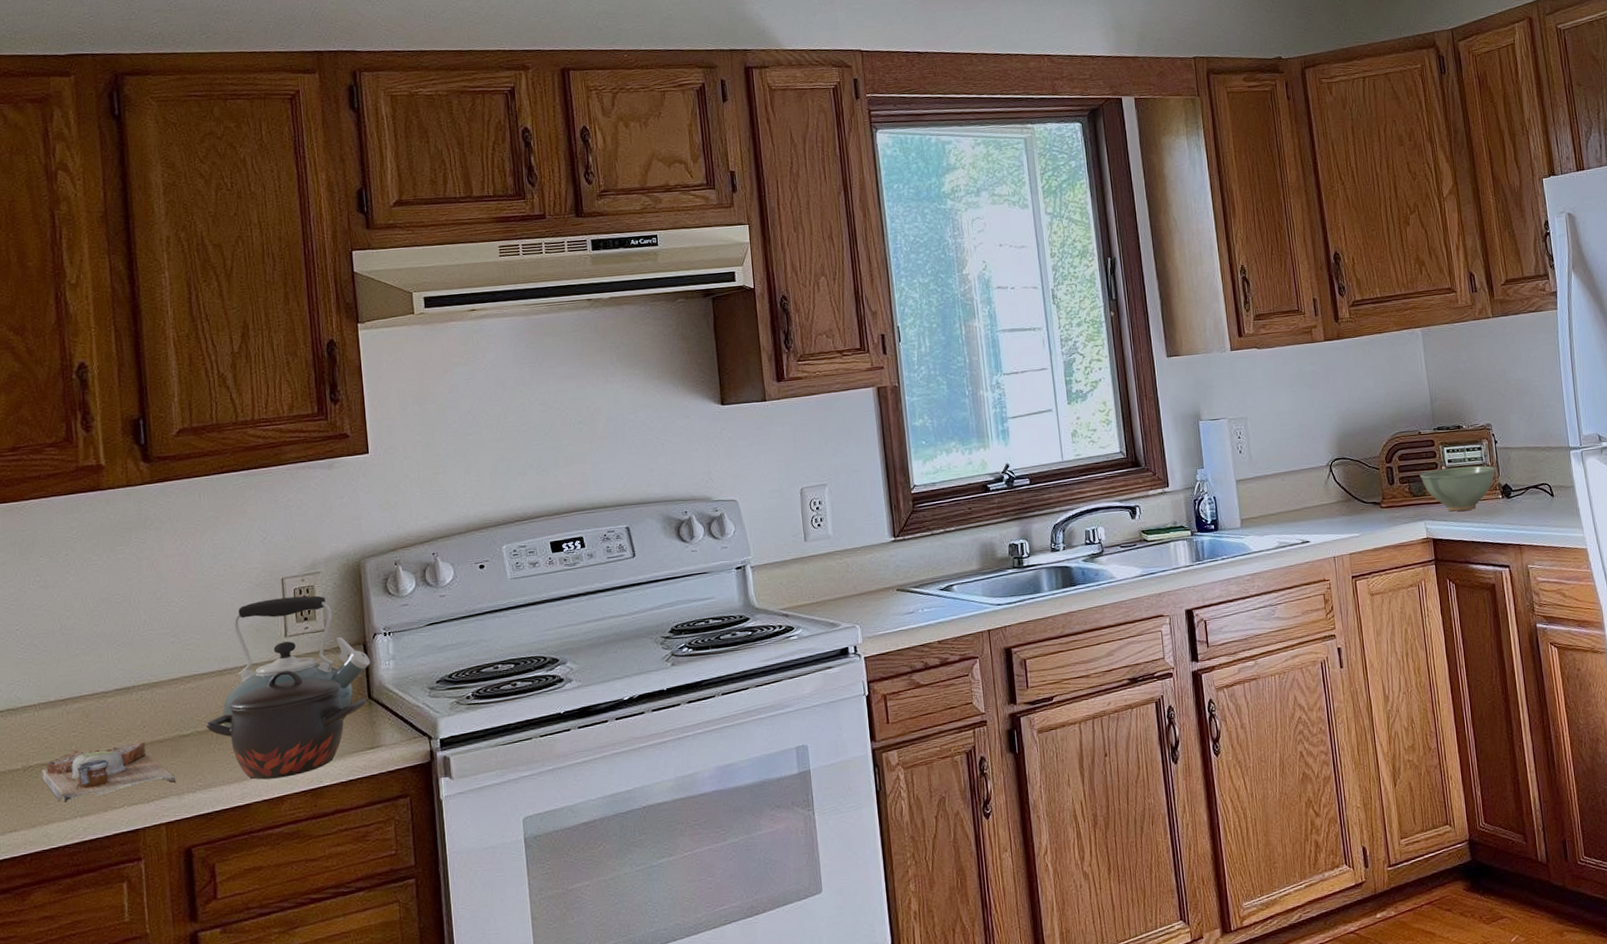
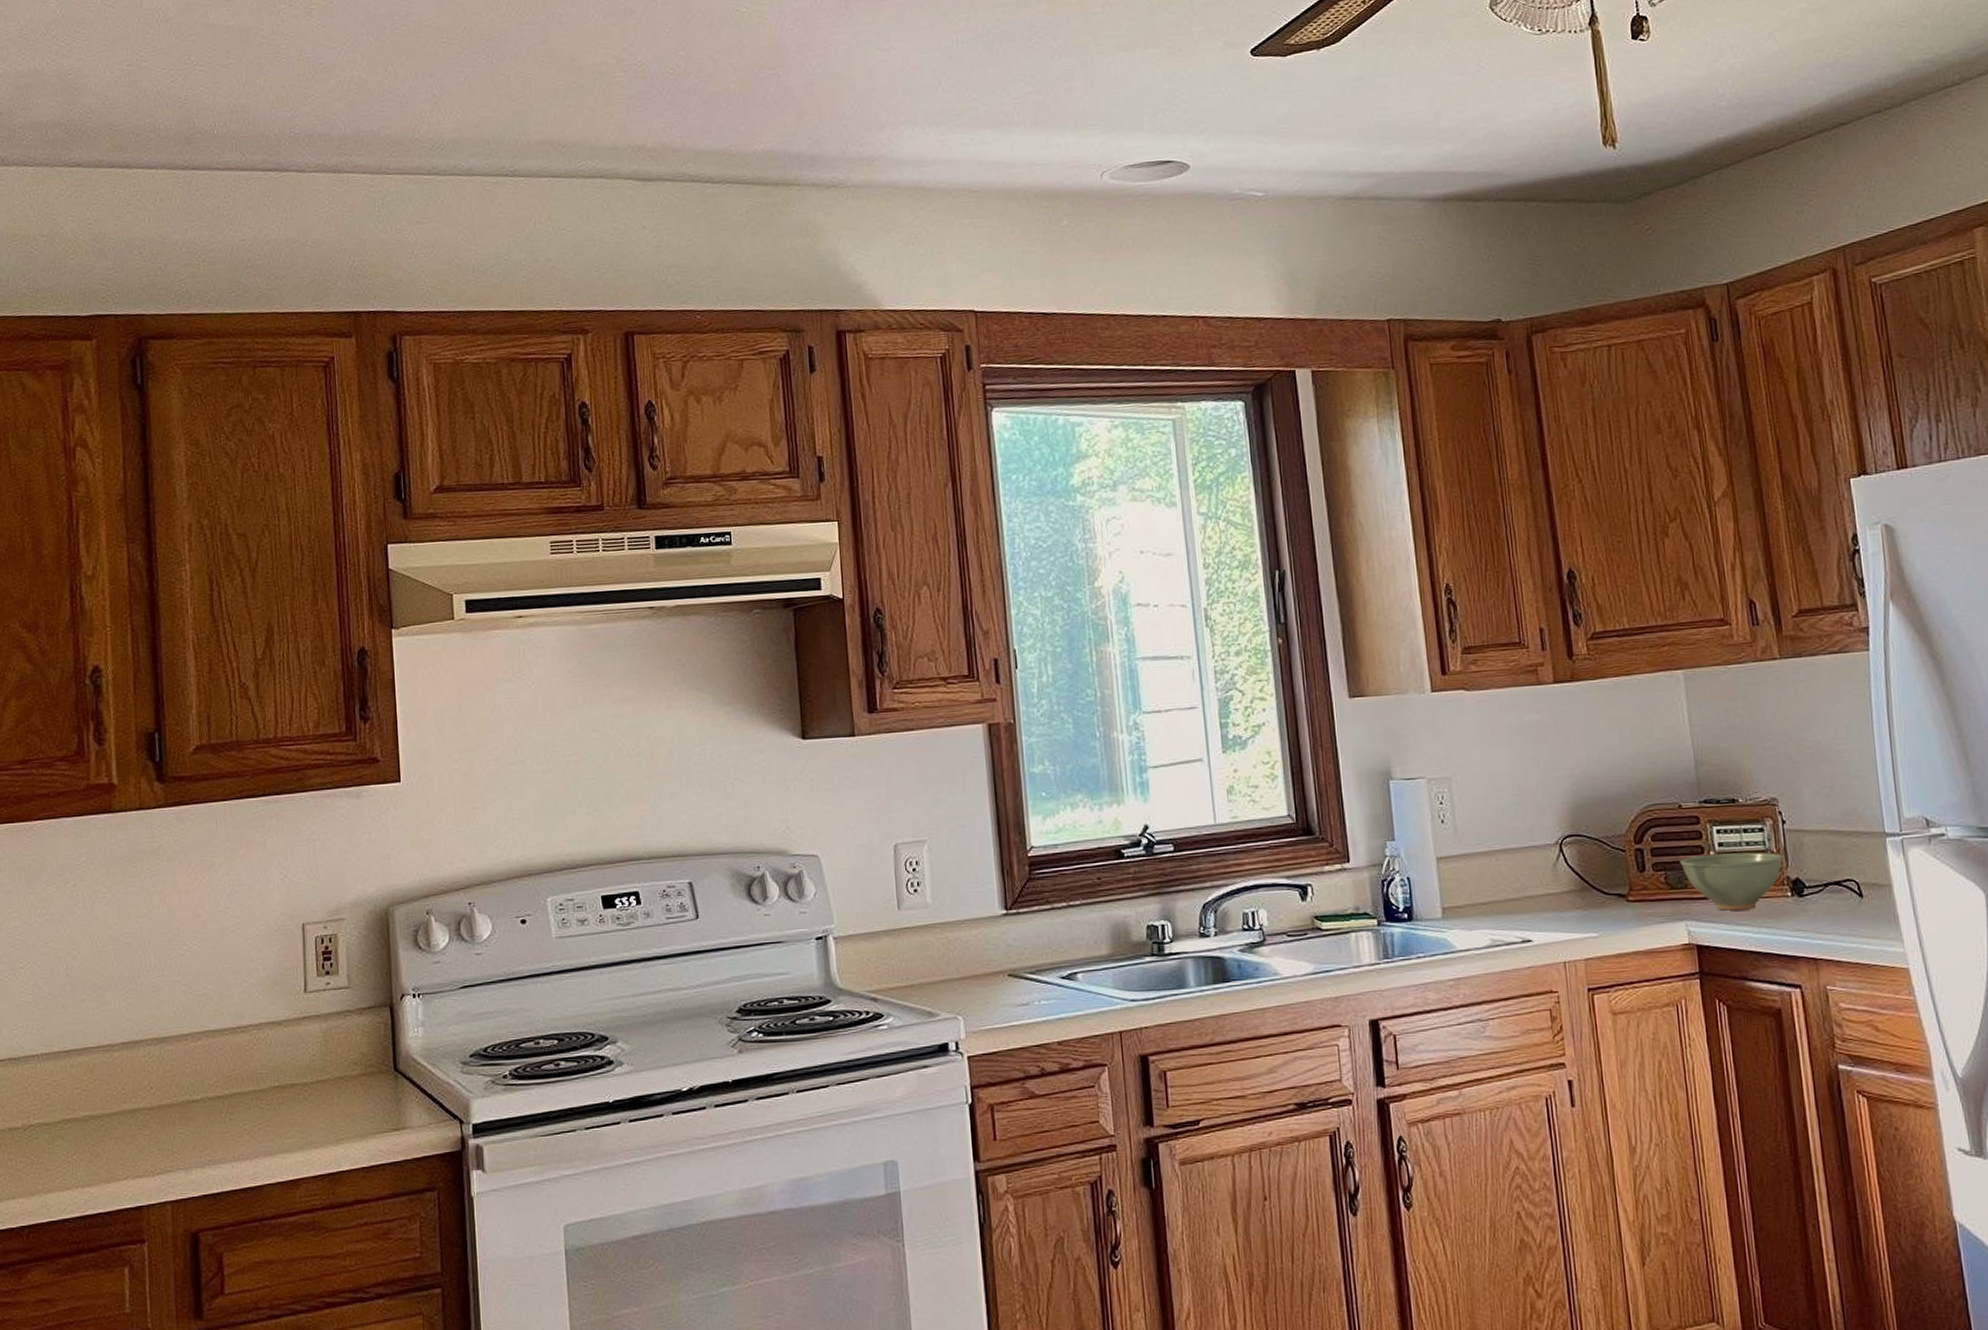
cutting board: present [41,741,176,803] -> none [42,1105,184,1170]
cooking pot: present [205,670,366,780] -> none [216,1032,391,1159]
kettle: present [222,595,371,728] -> none [235,945,398,1096]

